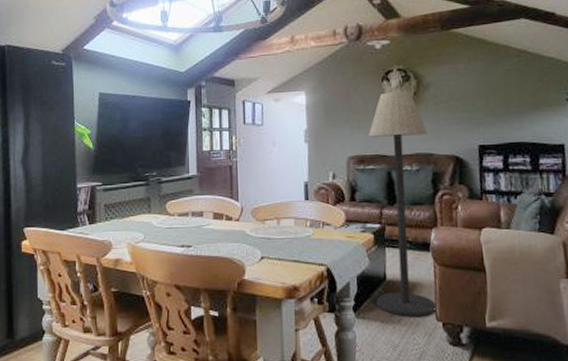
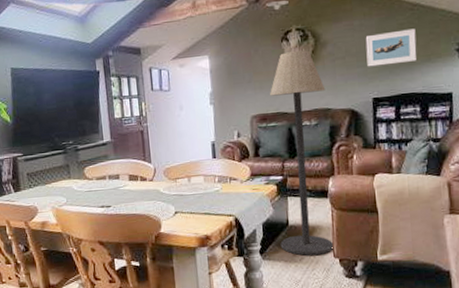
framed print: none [470,75,525,113] -> present [365,28,417,67]

